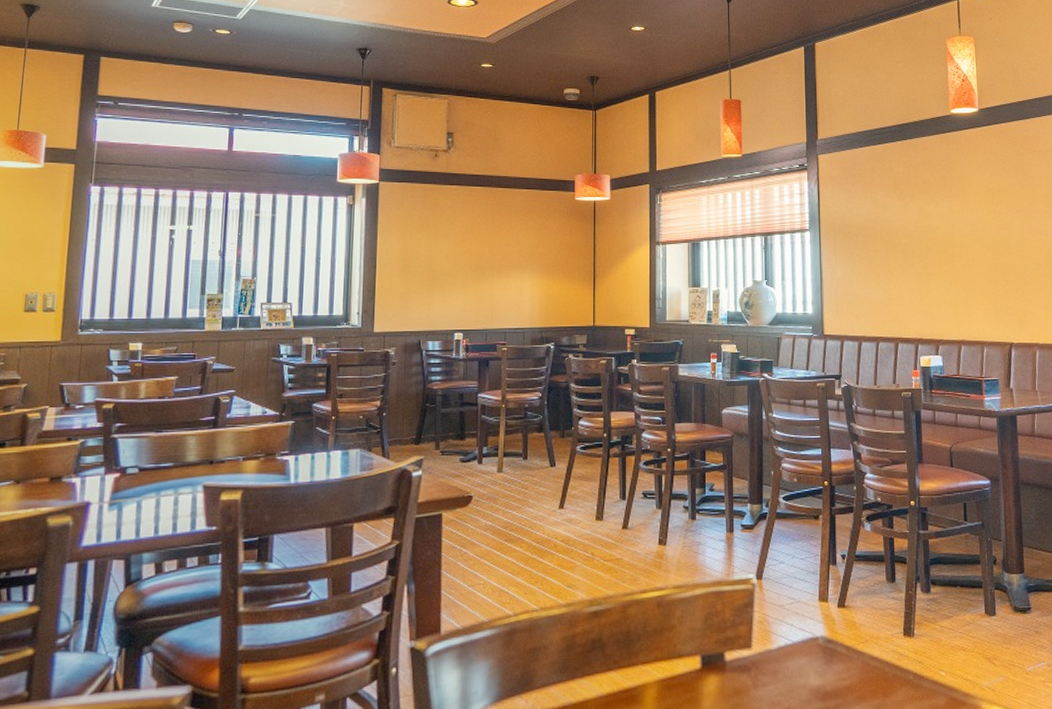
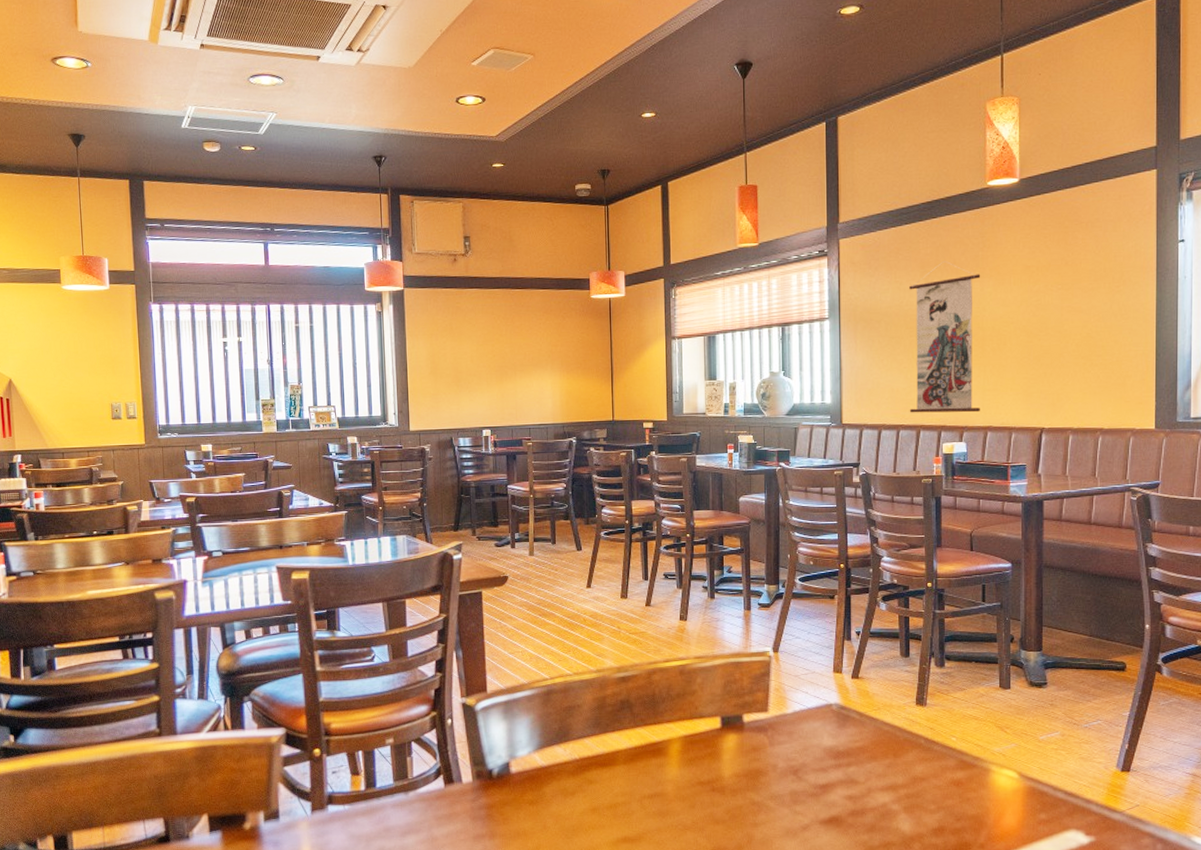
wall scroll: none [884,180,954,326] -> present [909,261,981,413]

